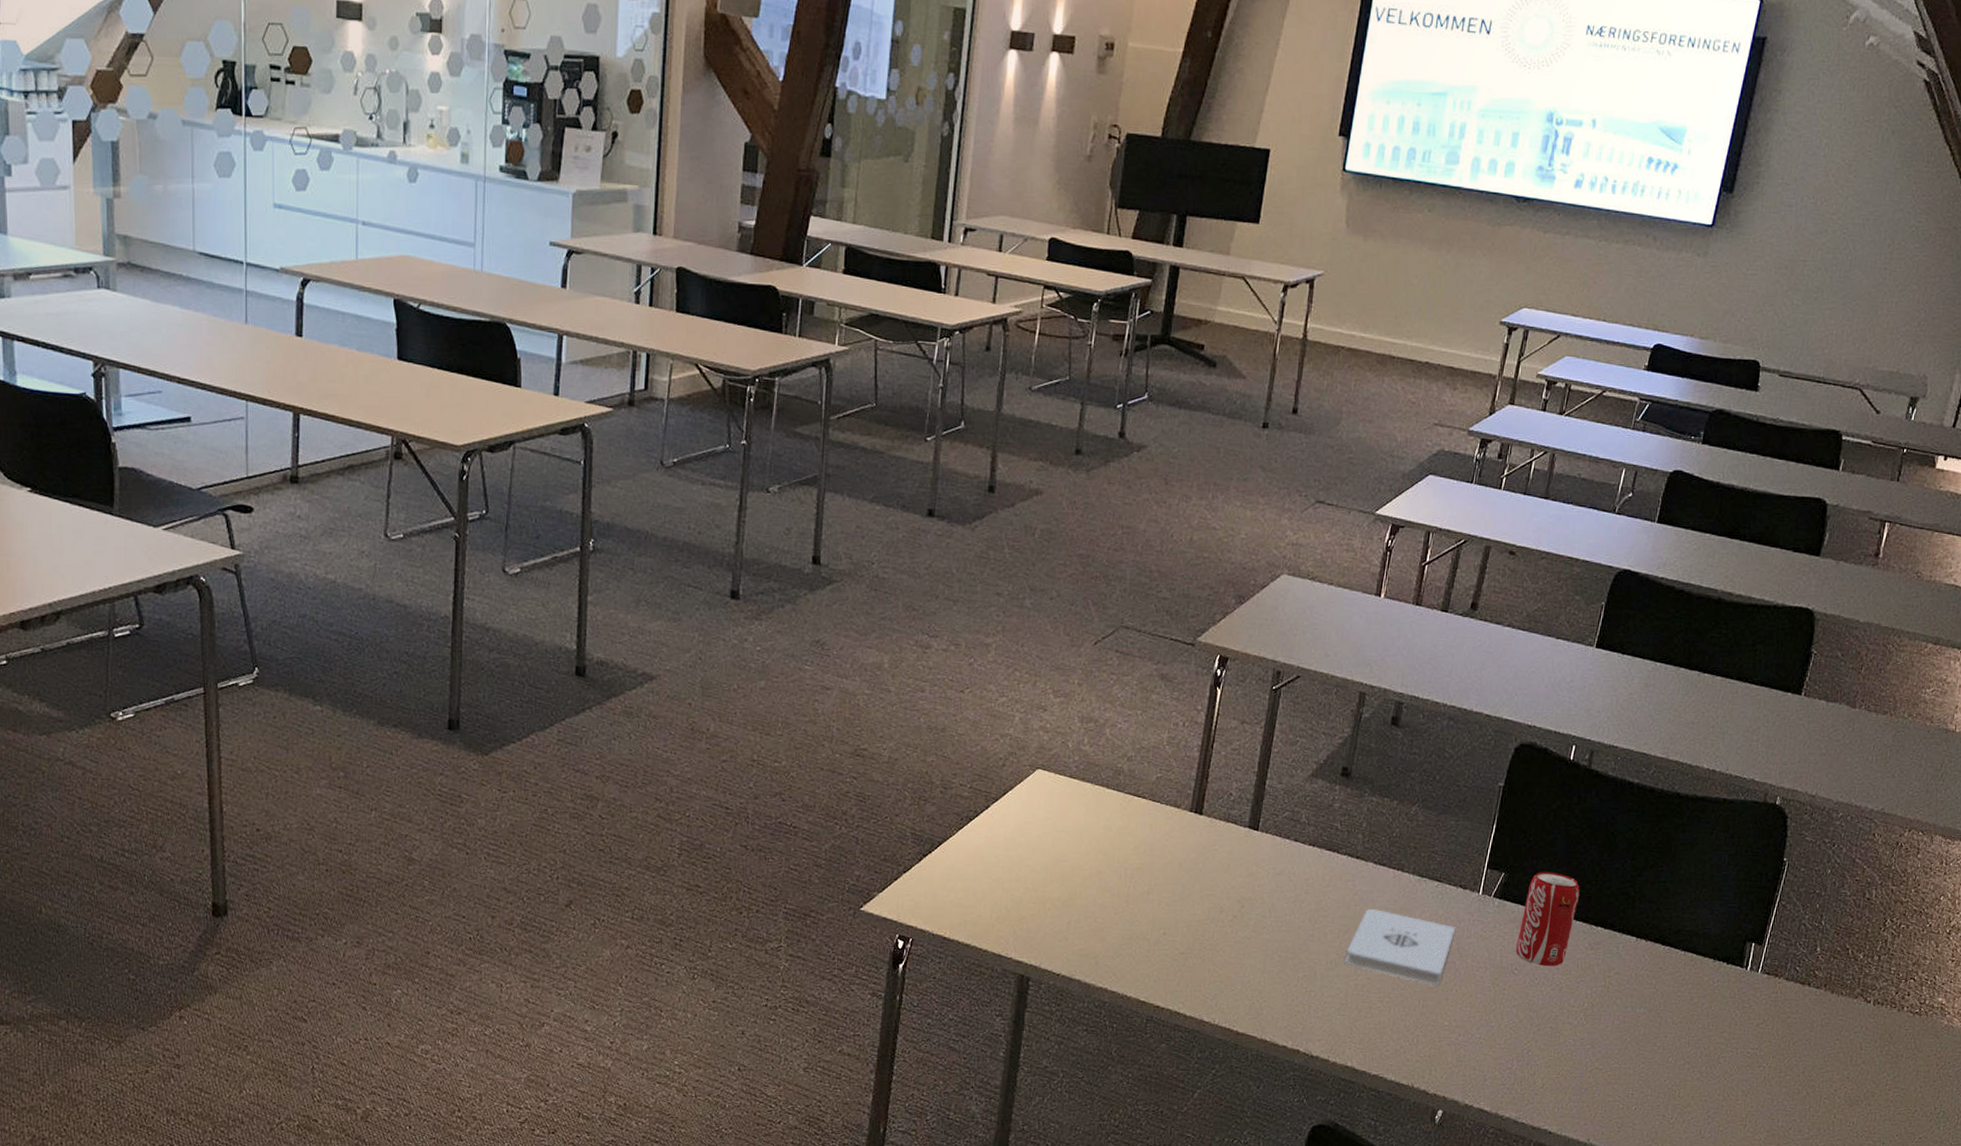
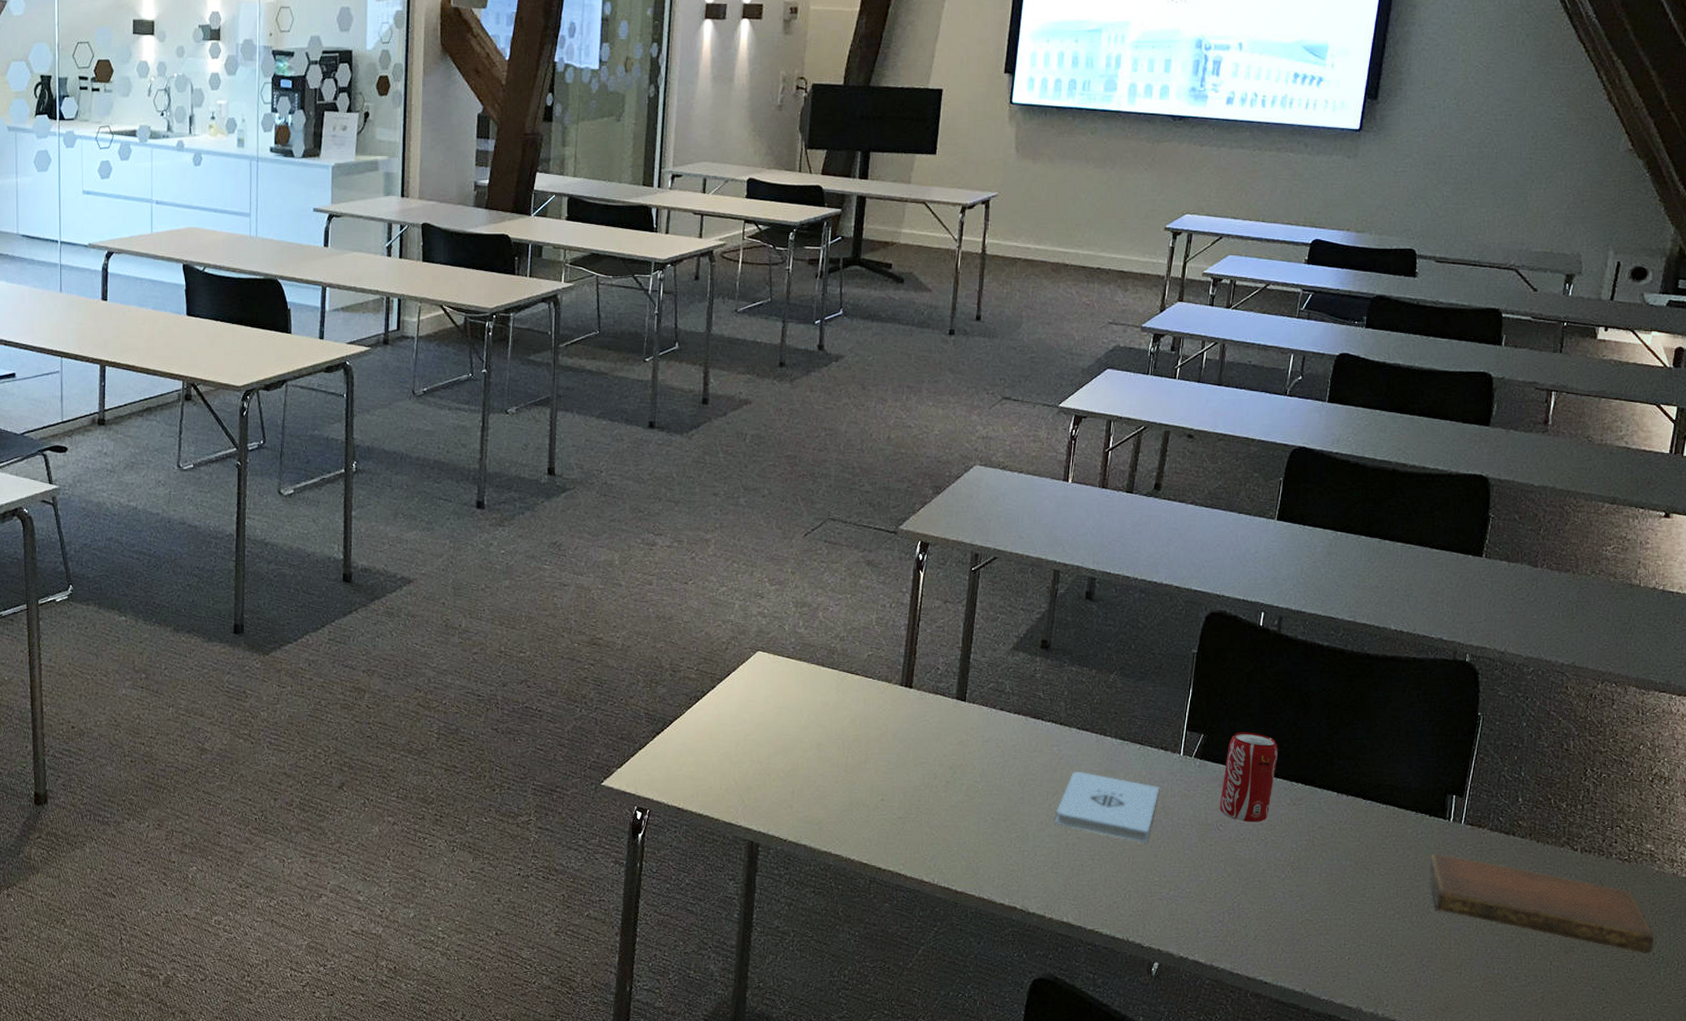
notebook: none [1722,1002,1937,1108] -> present [1430,853,1654,954]

